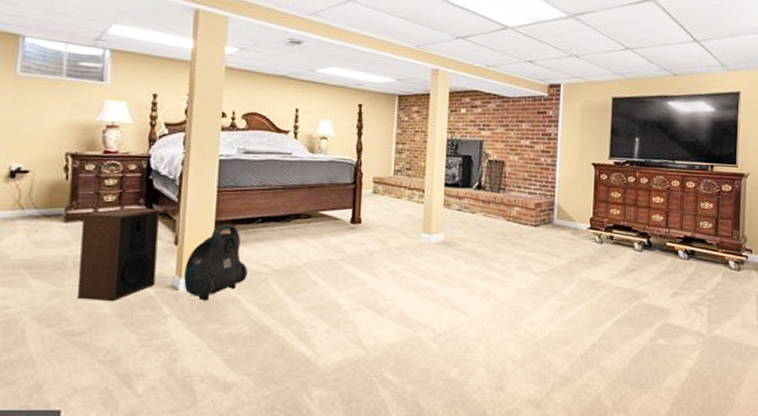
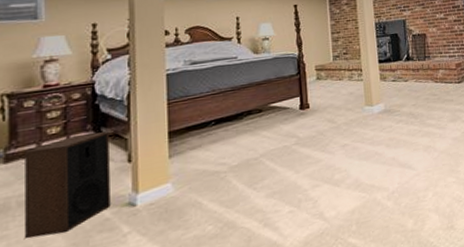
vacuum cleaner: present [184,223,247,301] -> none [141,131,206,211]

